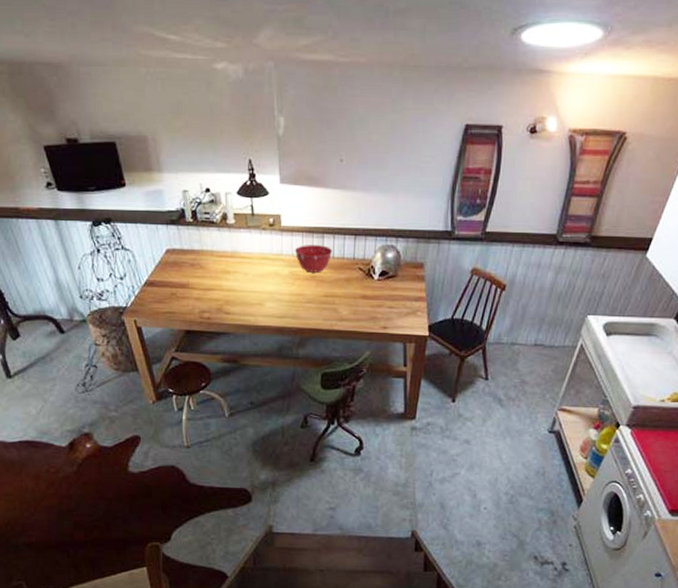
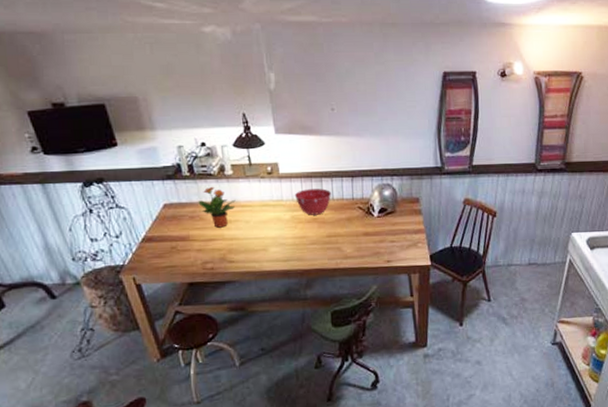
potted plant: none [199,235,236,278] -> present [198,187,236,228]

